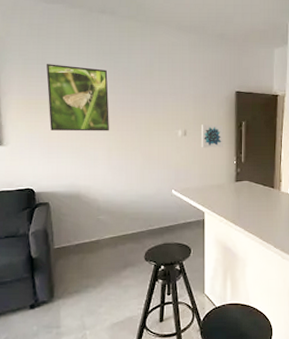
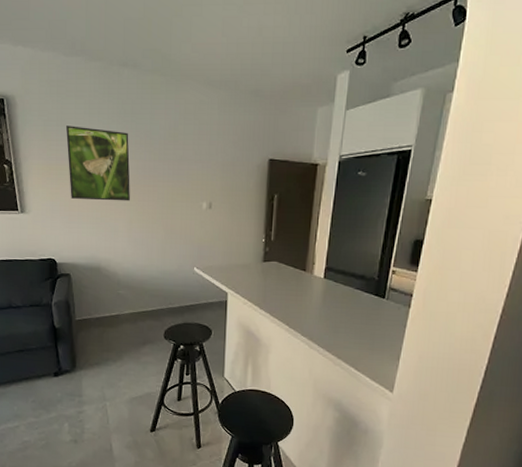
wall art: present [202,124,223,148] -> none [228,197,252,224]

